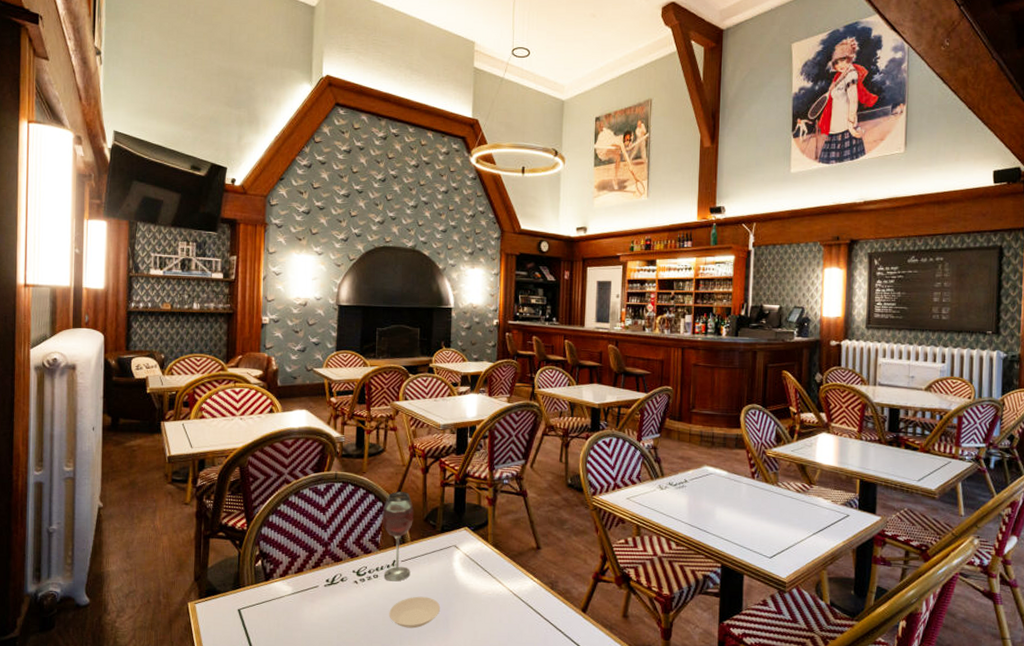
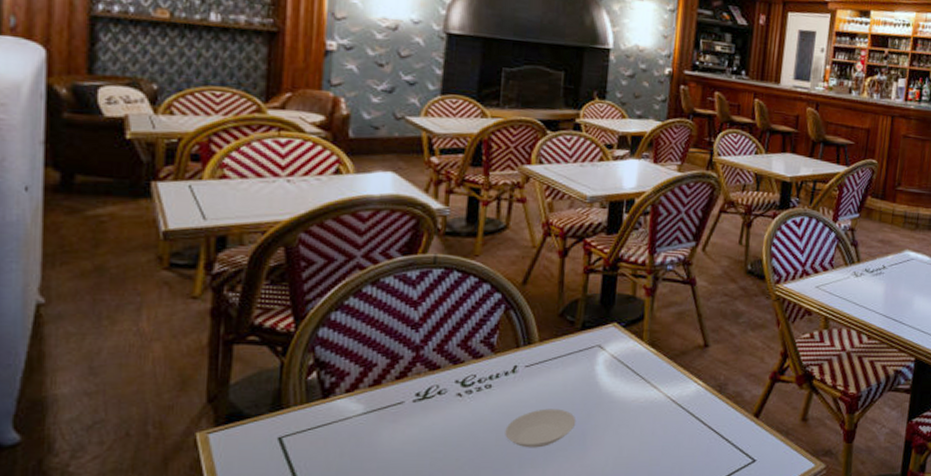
wineglass: present [382,491,415,582] -> none [499,280,546,392]

